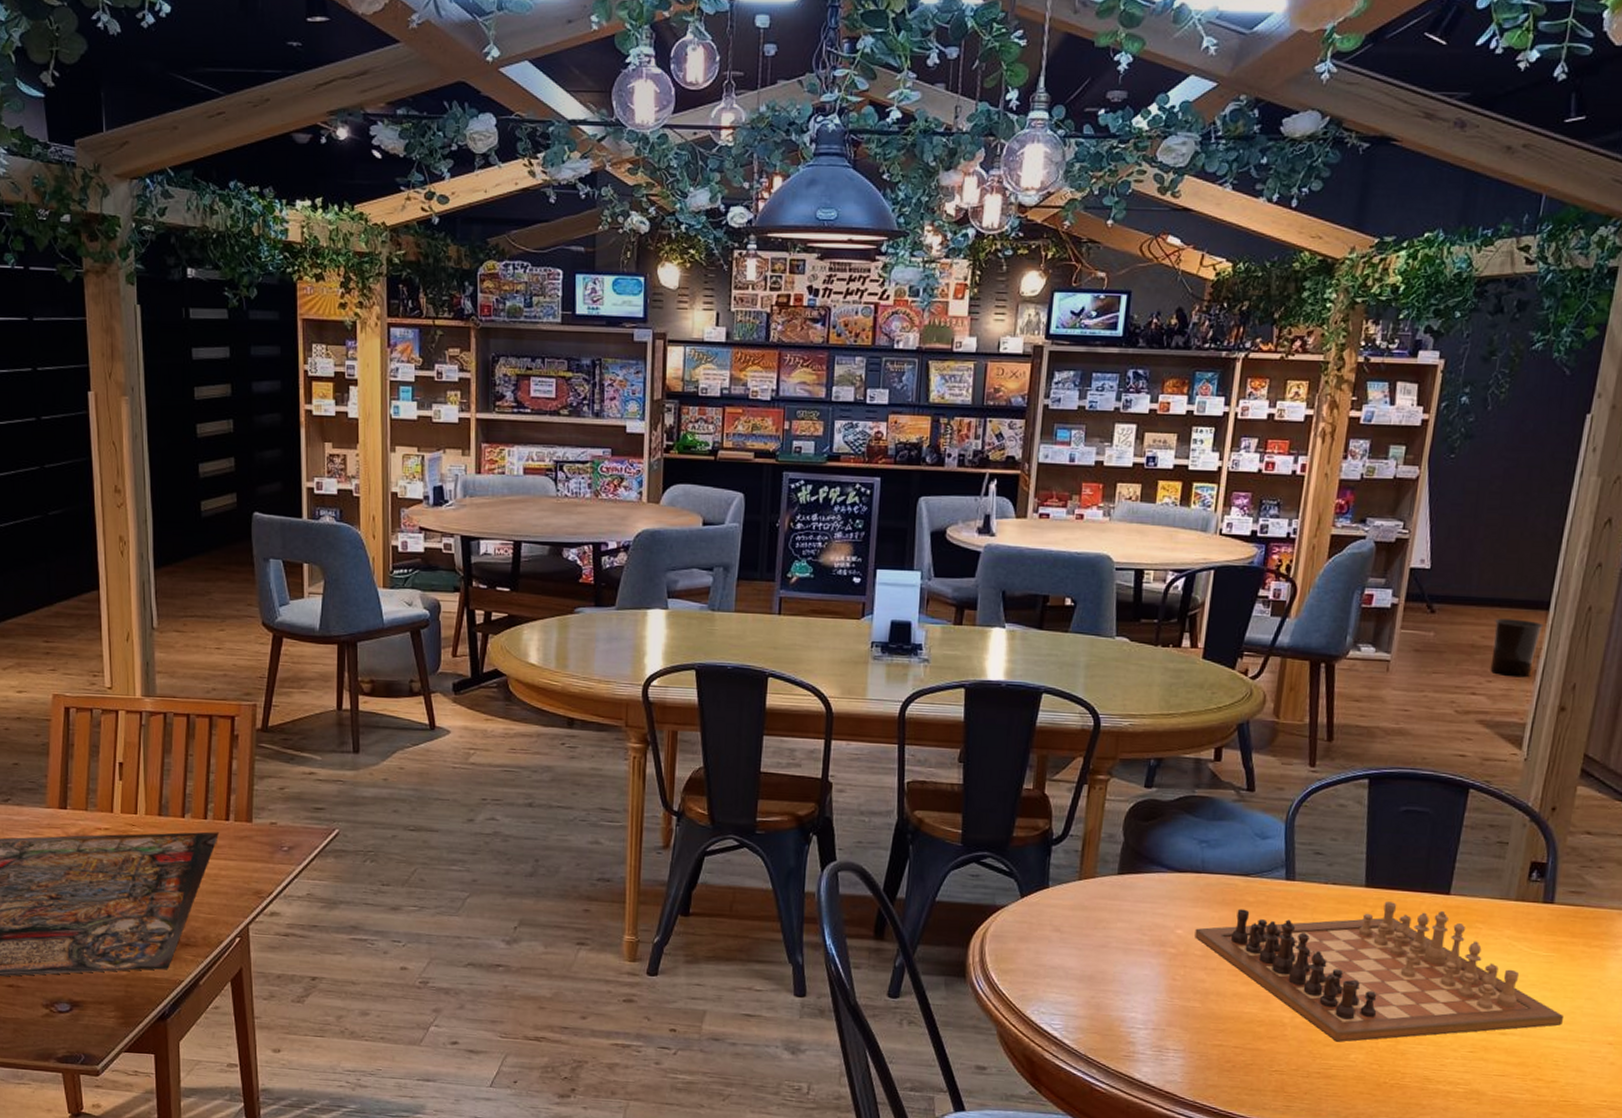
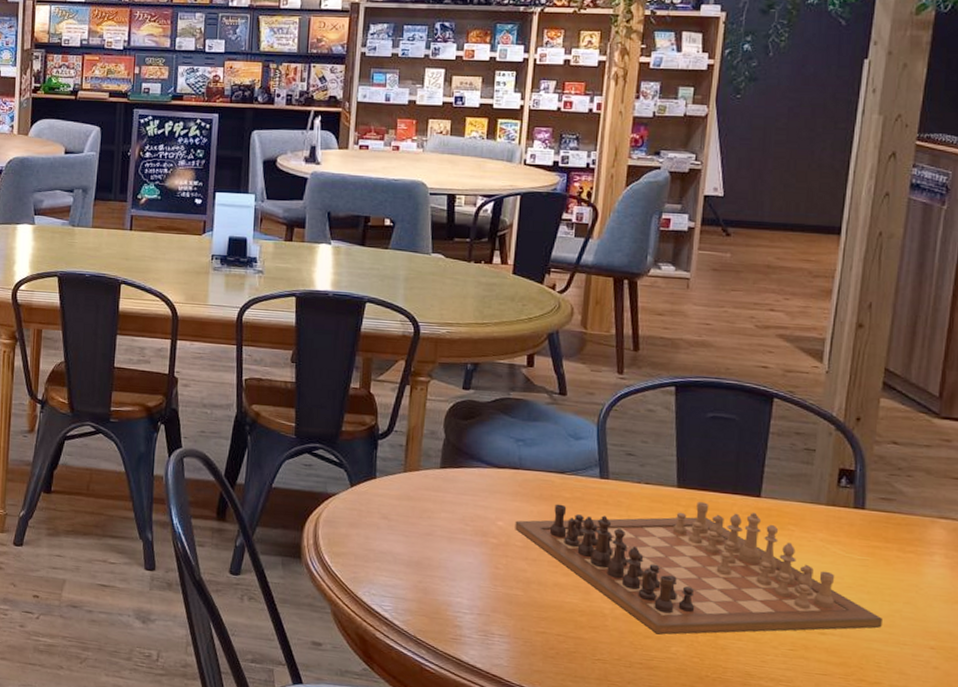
waste bin: present [1490,618,1543,678] -> none [787,242,836,296]

